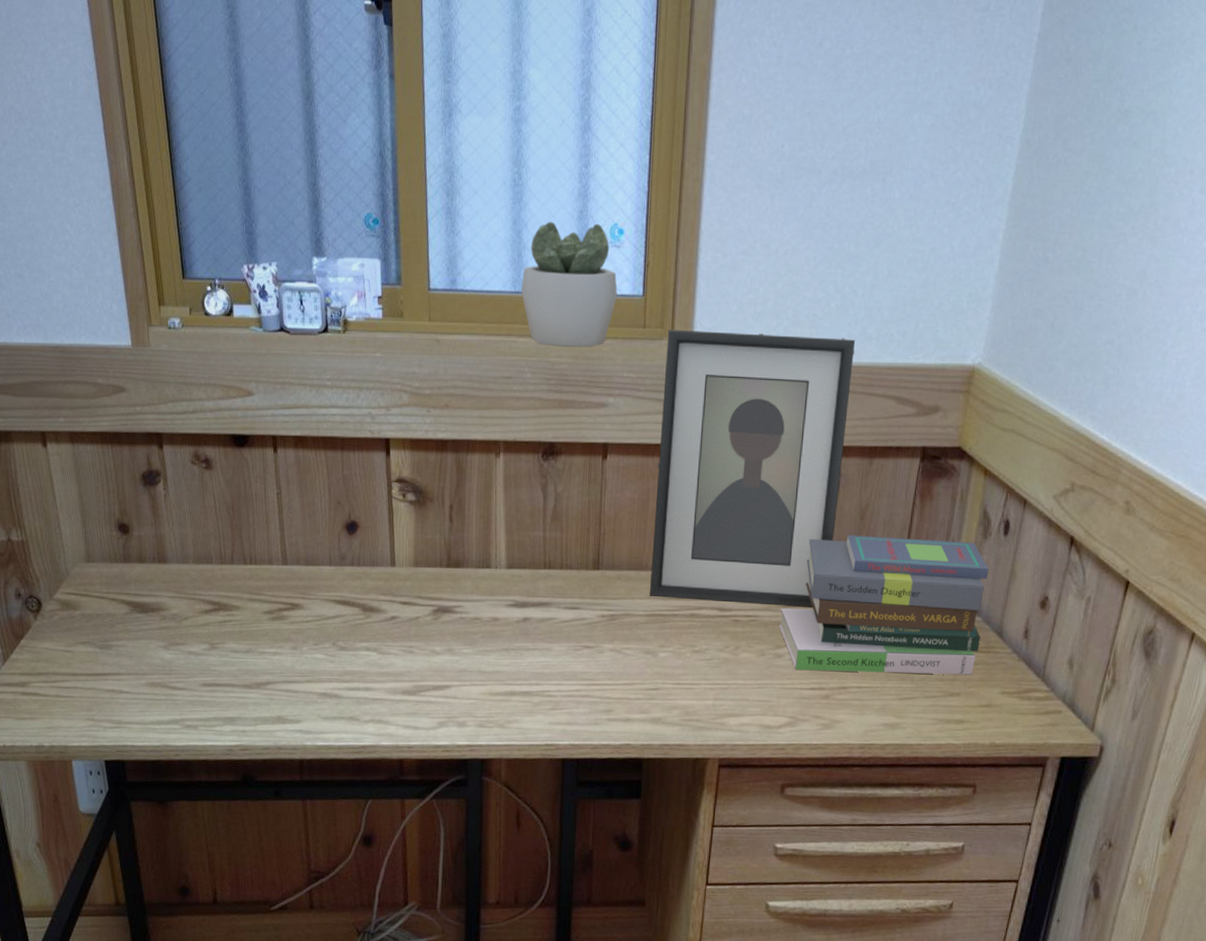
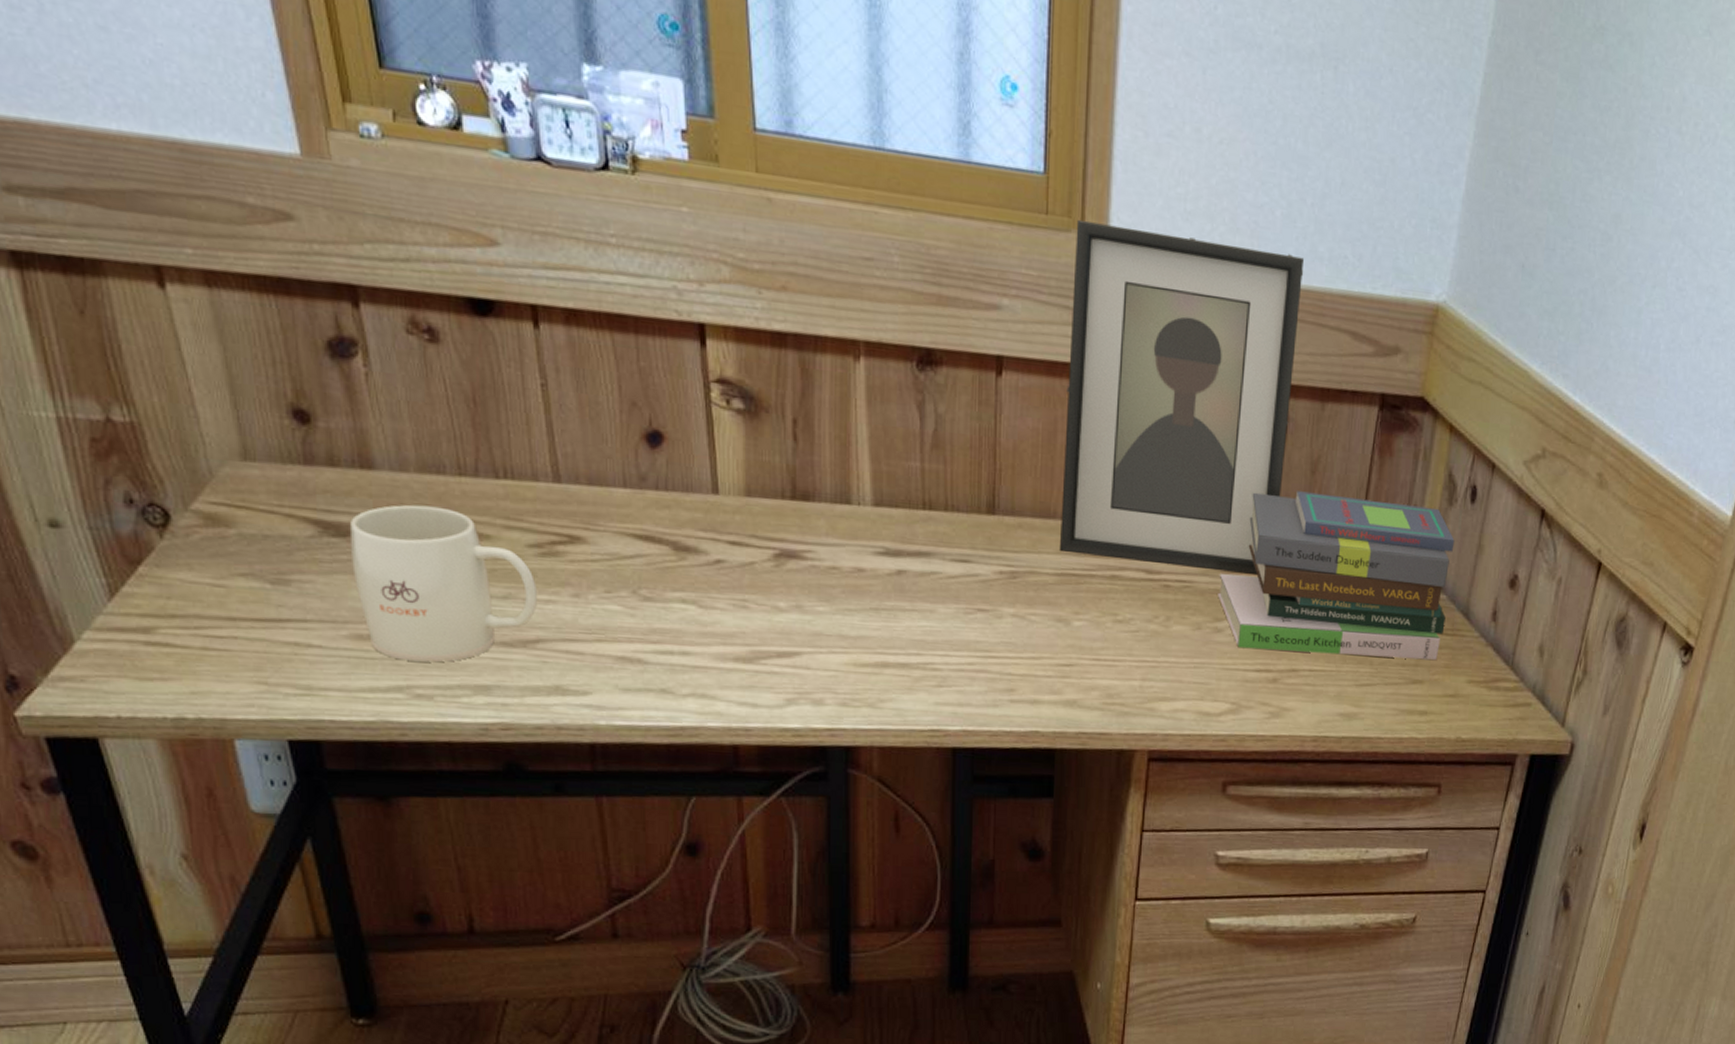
mug: none [149,587,269,702] -> present [349,504,538,663]
succulent plant: present [521,221,618,347] -> none [883,60,1011,232]

